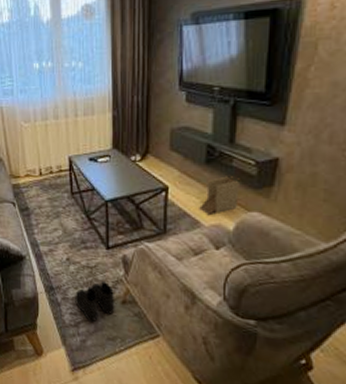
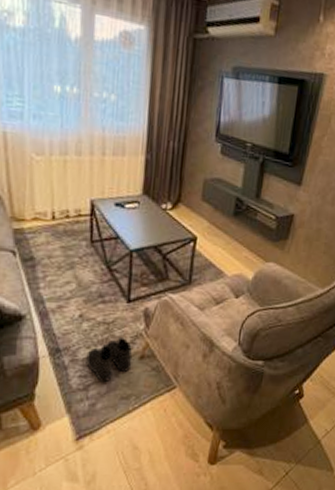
cardboard box: present [199,176,240,216] -> none [224,228,262,266]

